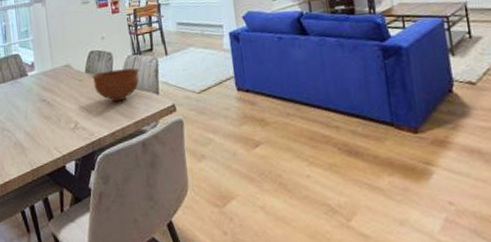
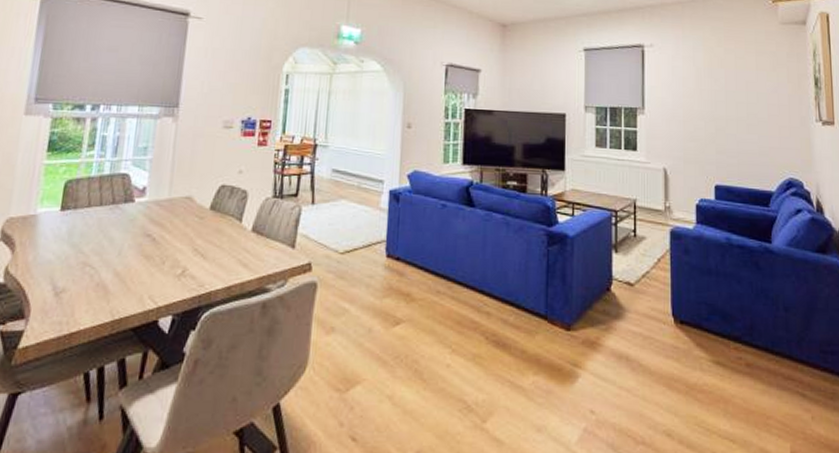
bowl: present [92,68,140,102] -> none [217,211,278,250]

